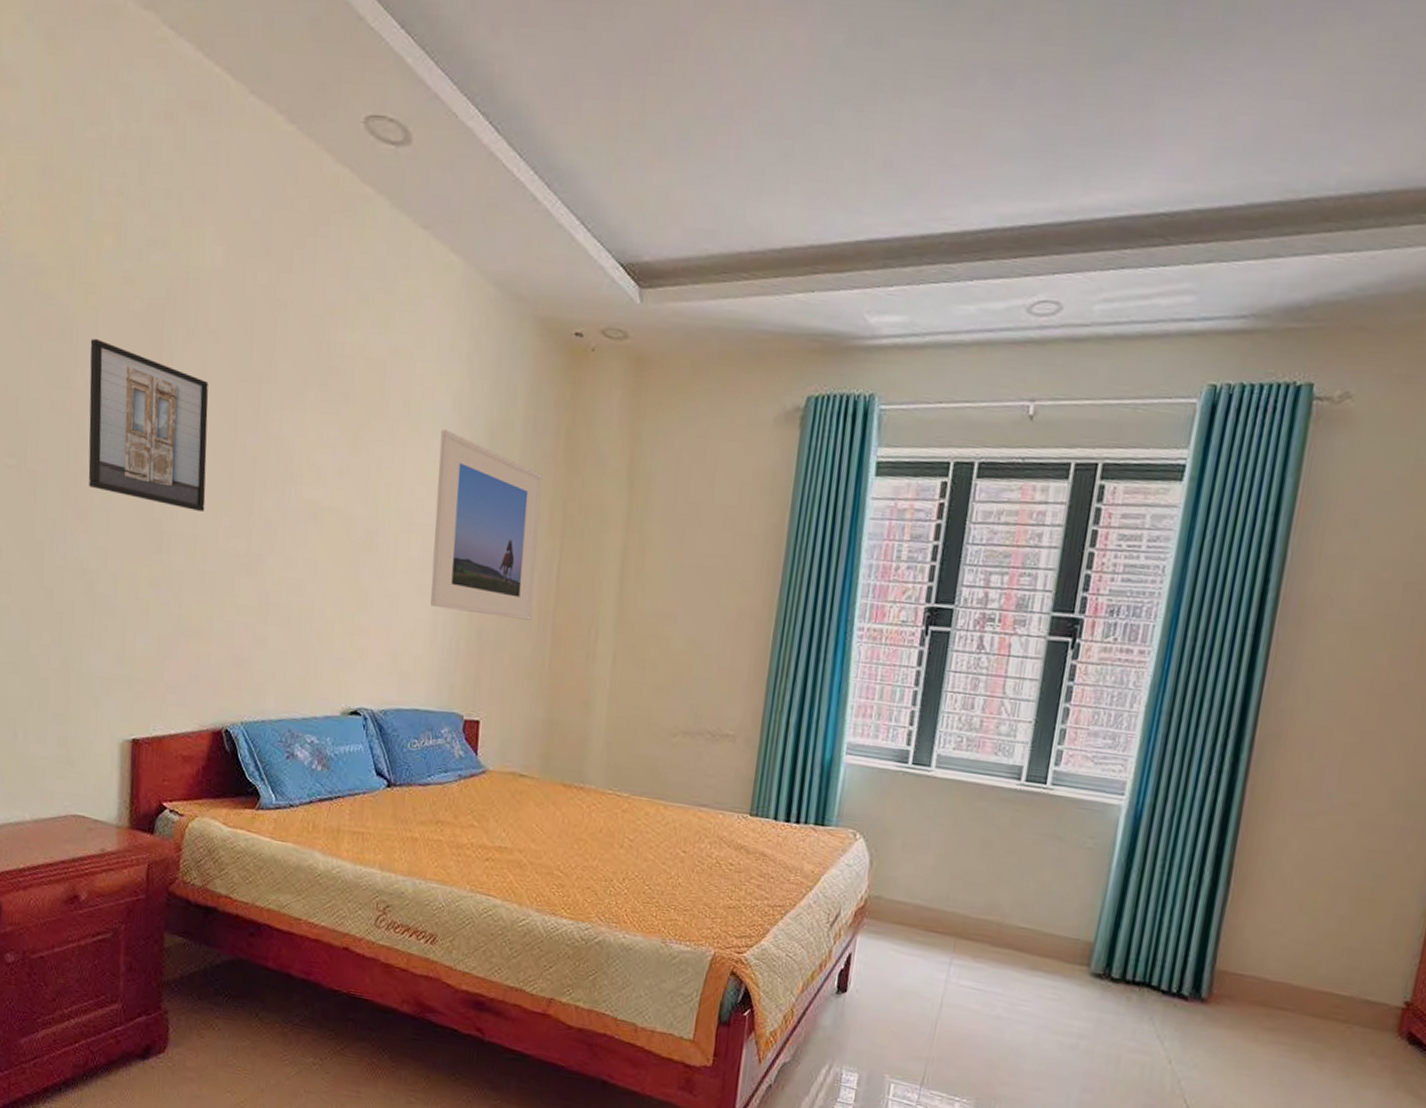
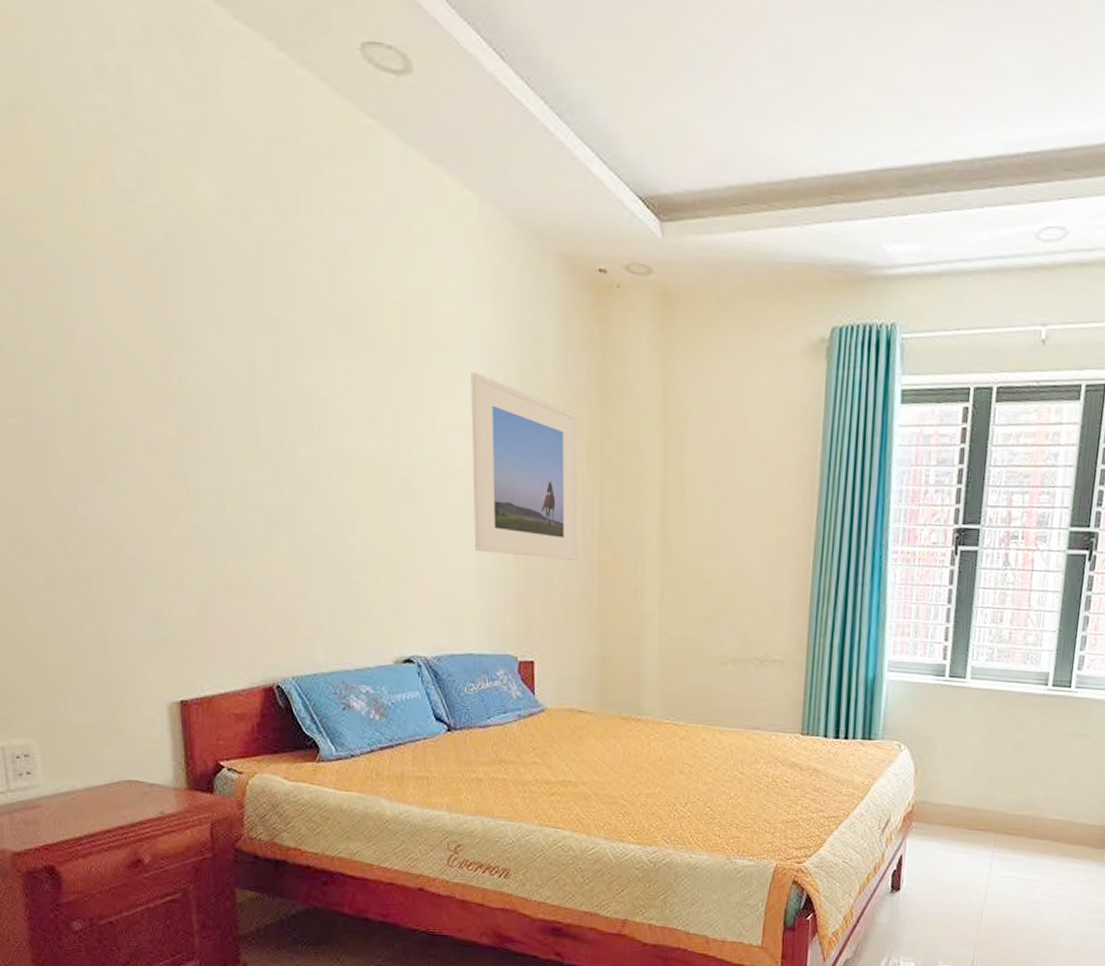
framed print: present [88,339,209,512] -> none [87,288,232,467]

